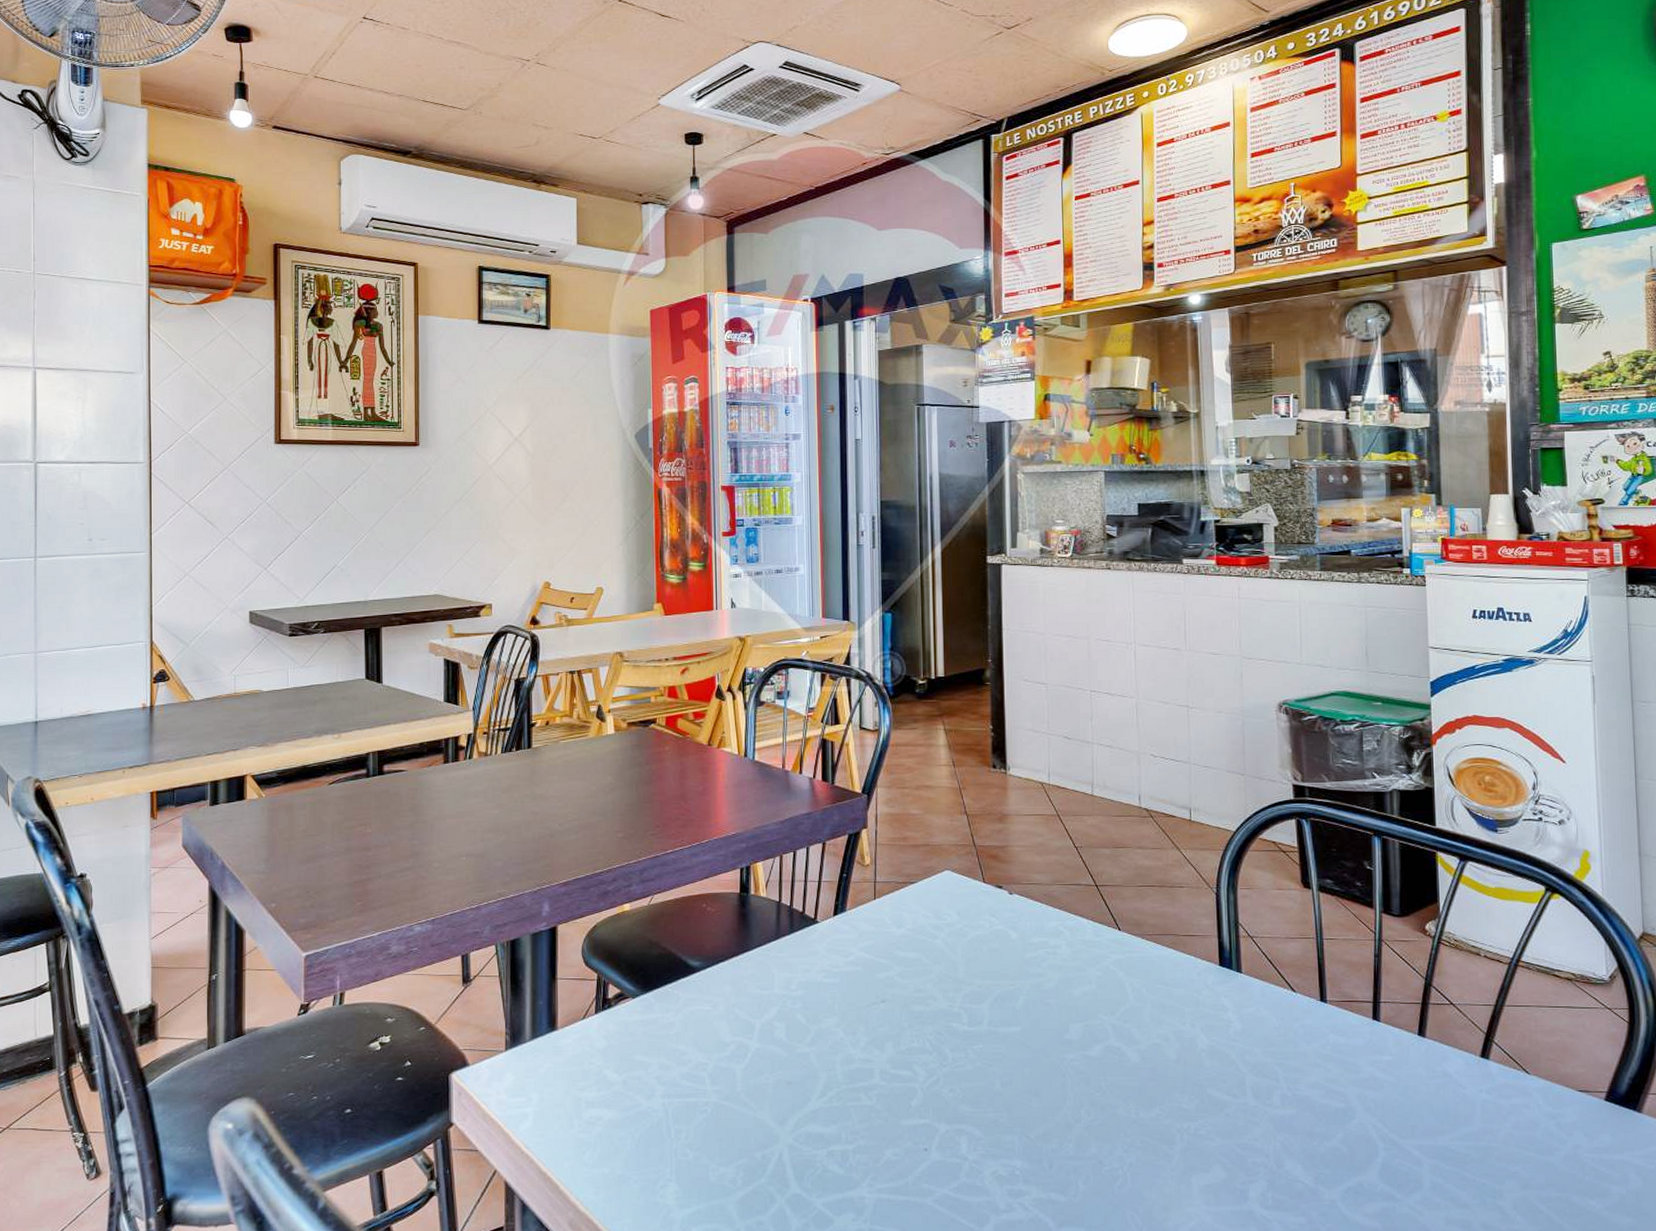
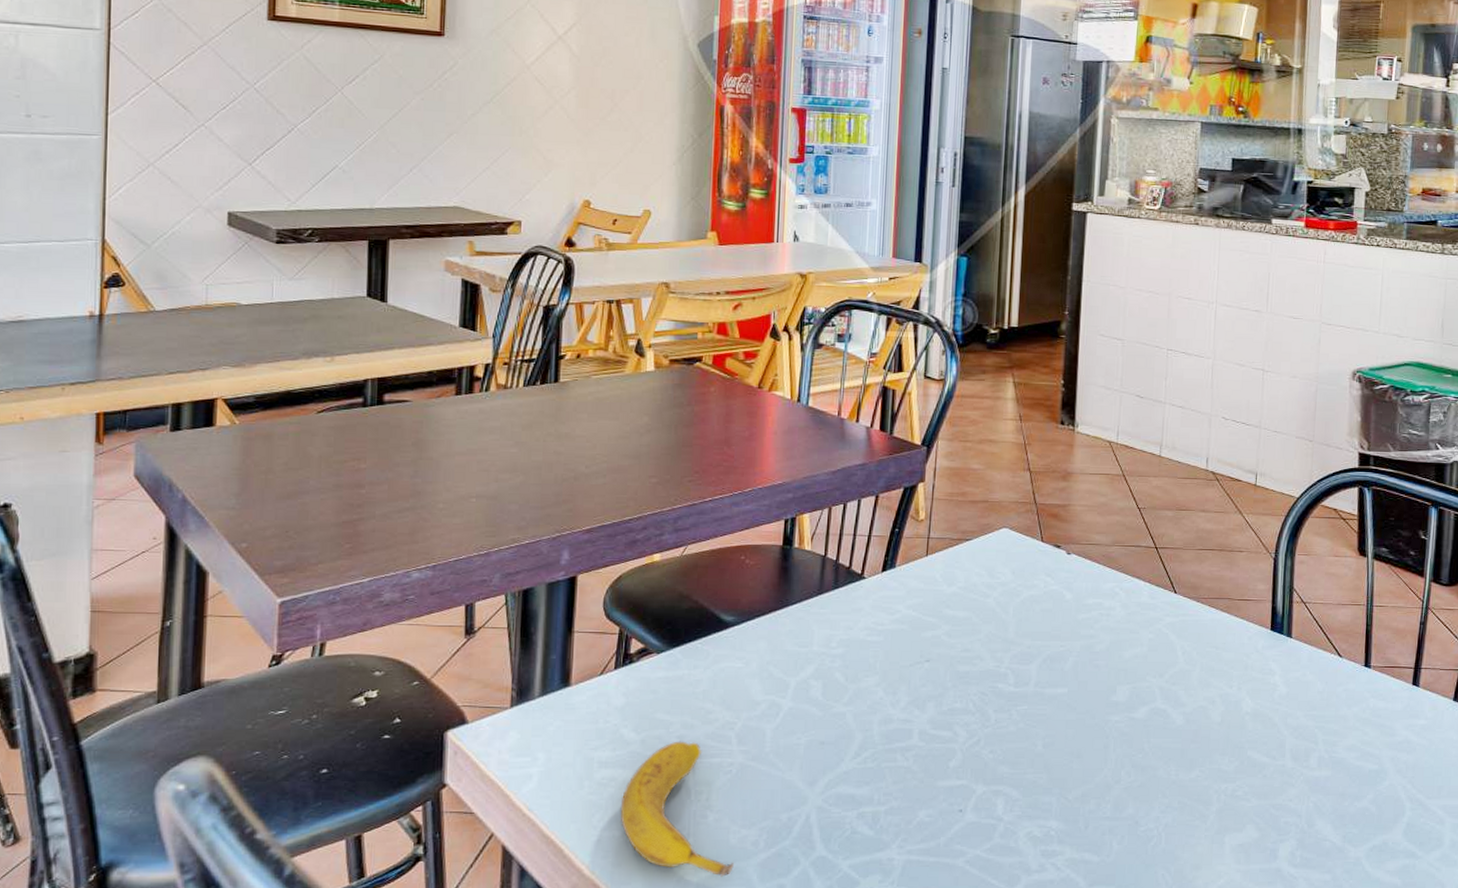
banana: none [608,1081,715,1213] -> present [620,741,734,877]

